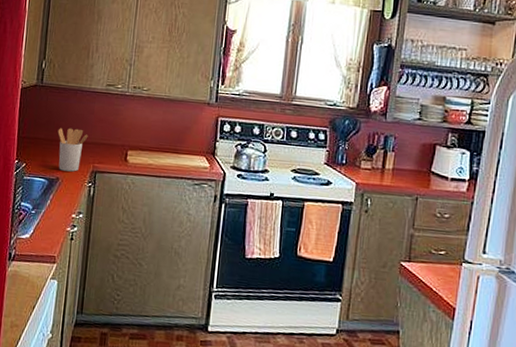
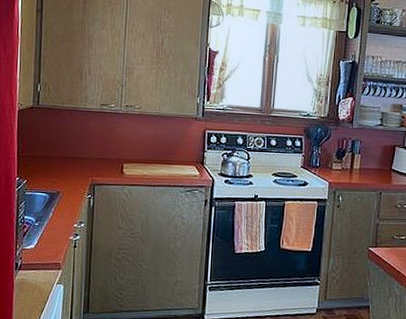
utensil holder: present [57,128,88,172] -> none [56,145,85,186]

